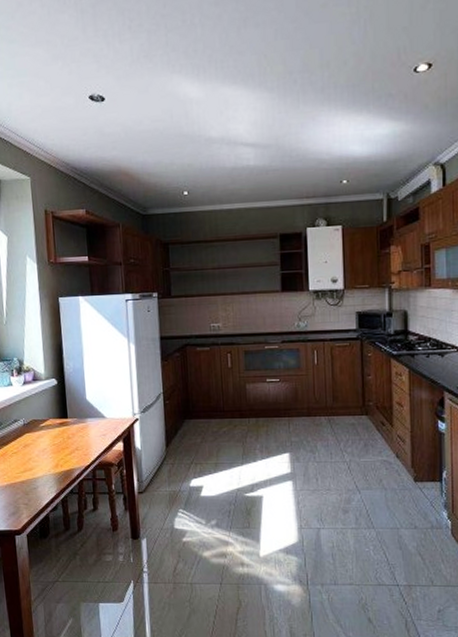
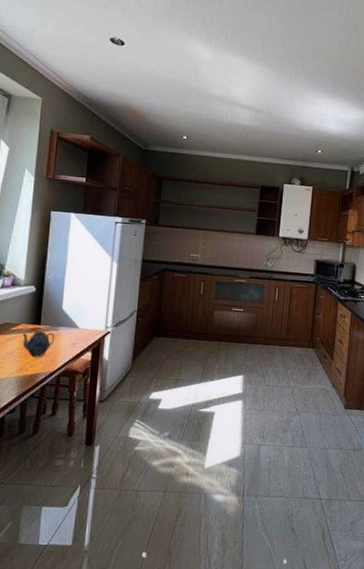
teapot: none [51,425,84,452] -> present [22,331,55,357]

